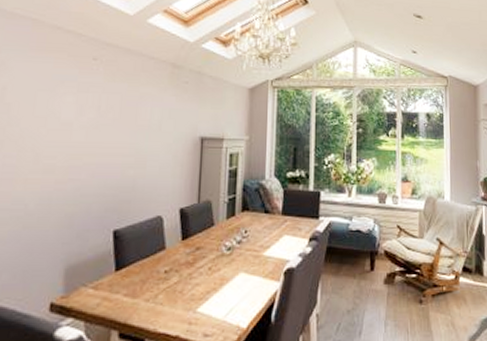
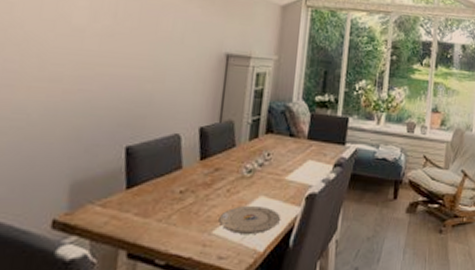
plate: none [202,283,262,311] -> present [219,206,281,234]

